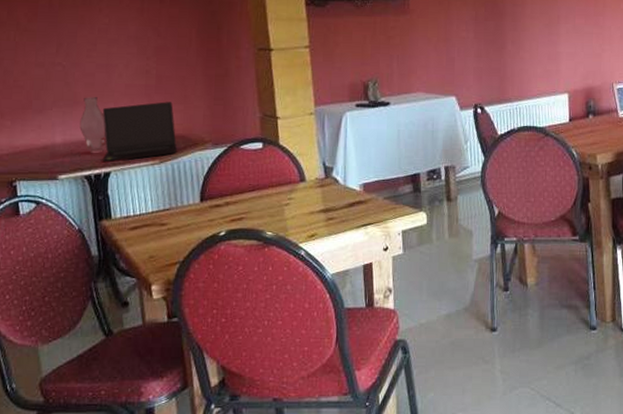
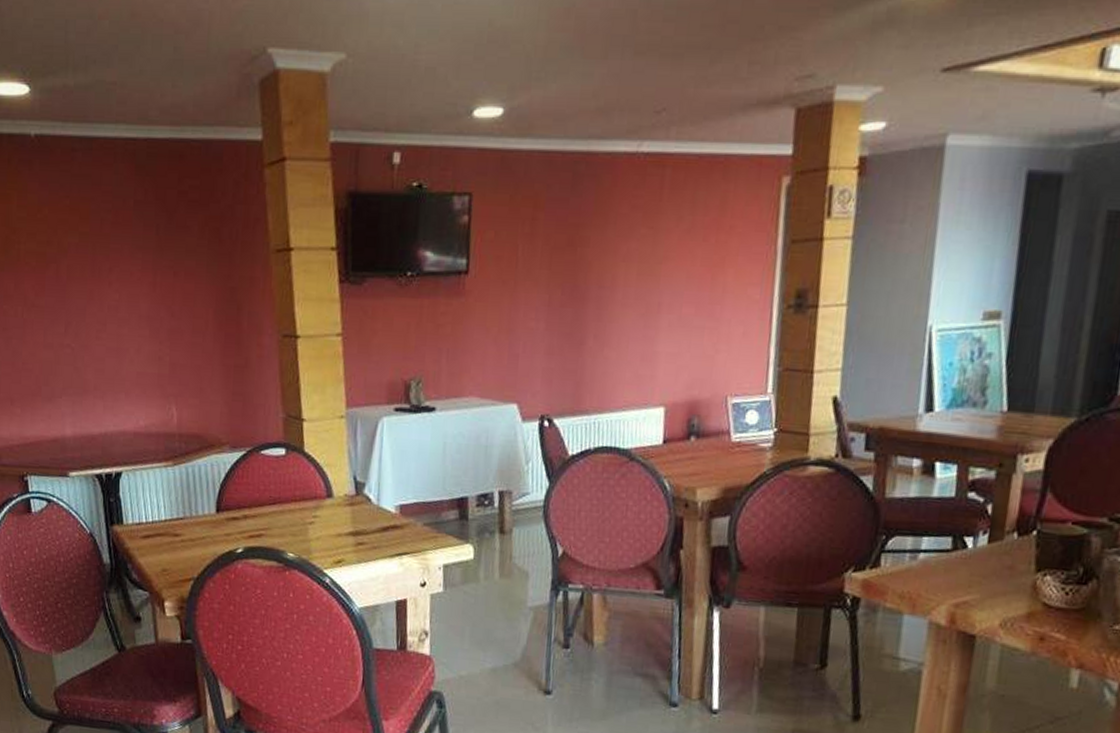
vase: present [79,96,107,154] -> none [90,384,118,451]
laptop: present [102,101,177,163] -> none [113,394,191,461]

